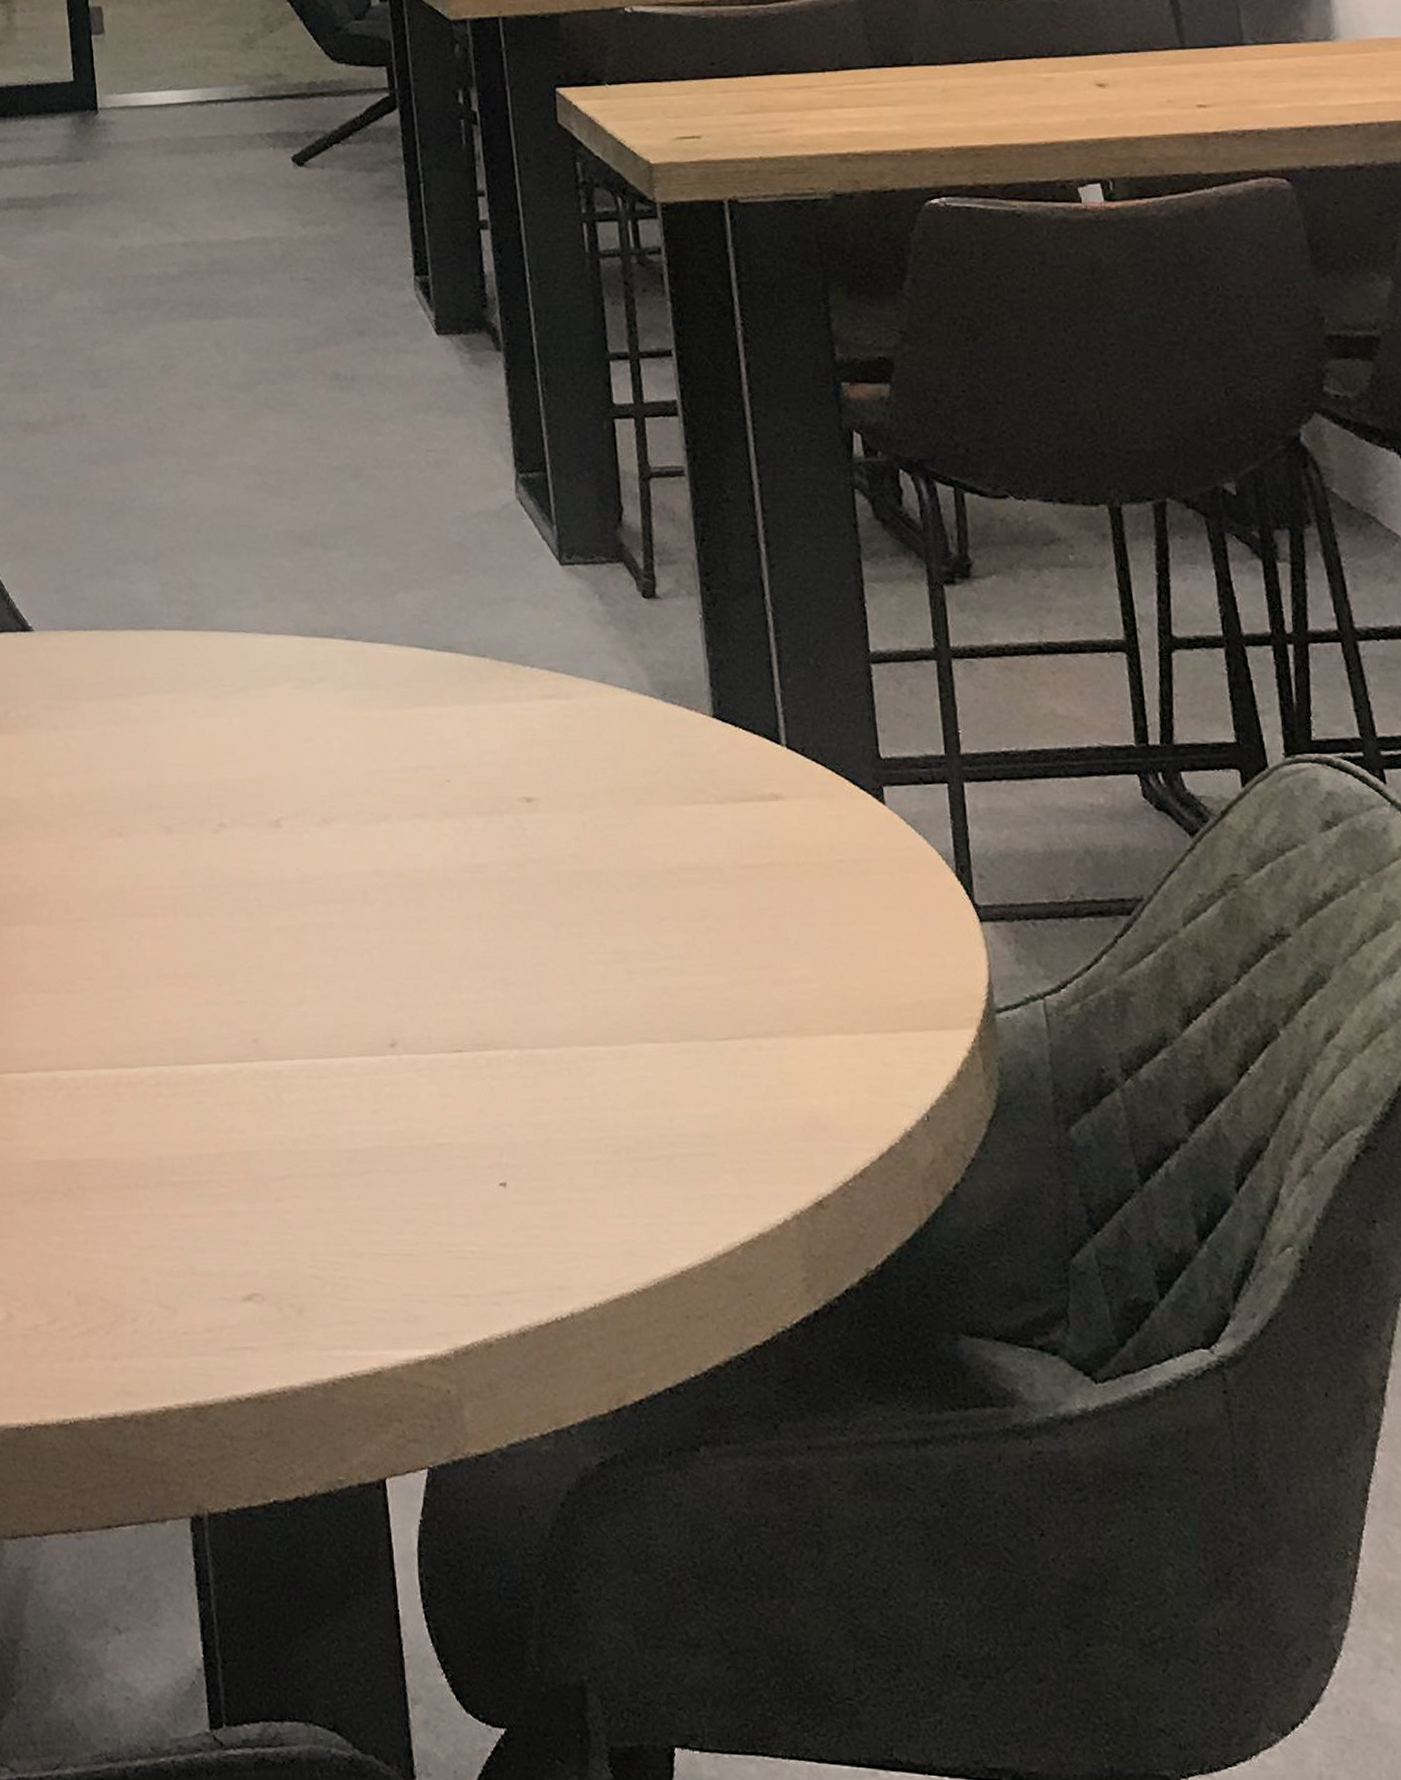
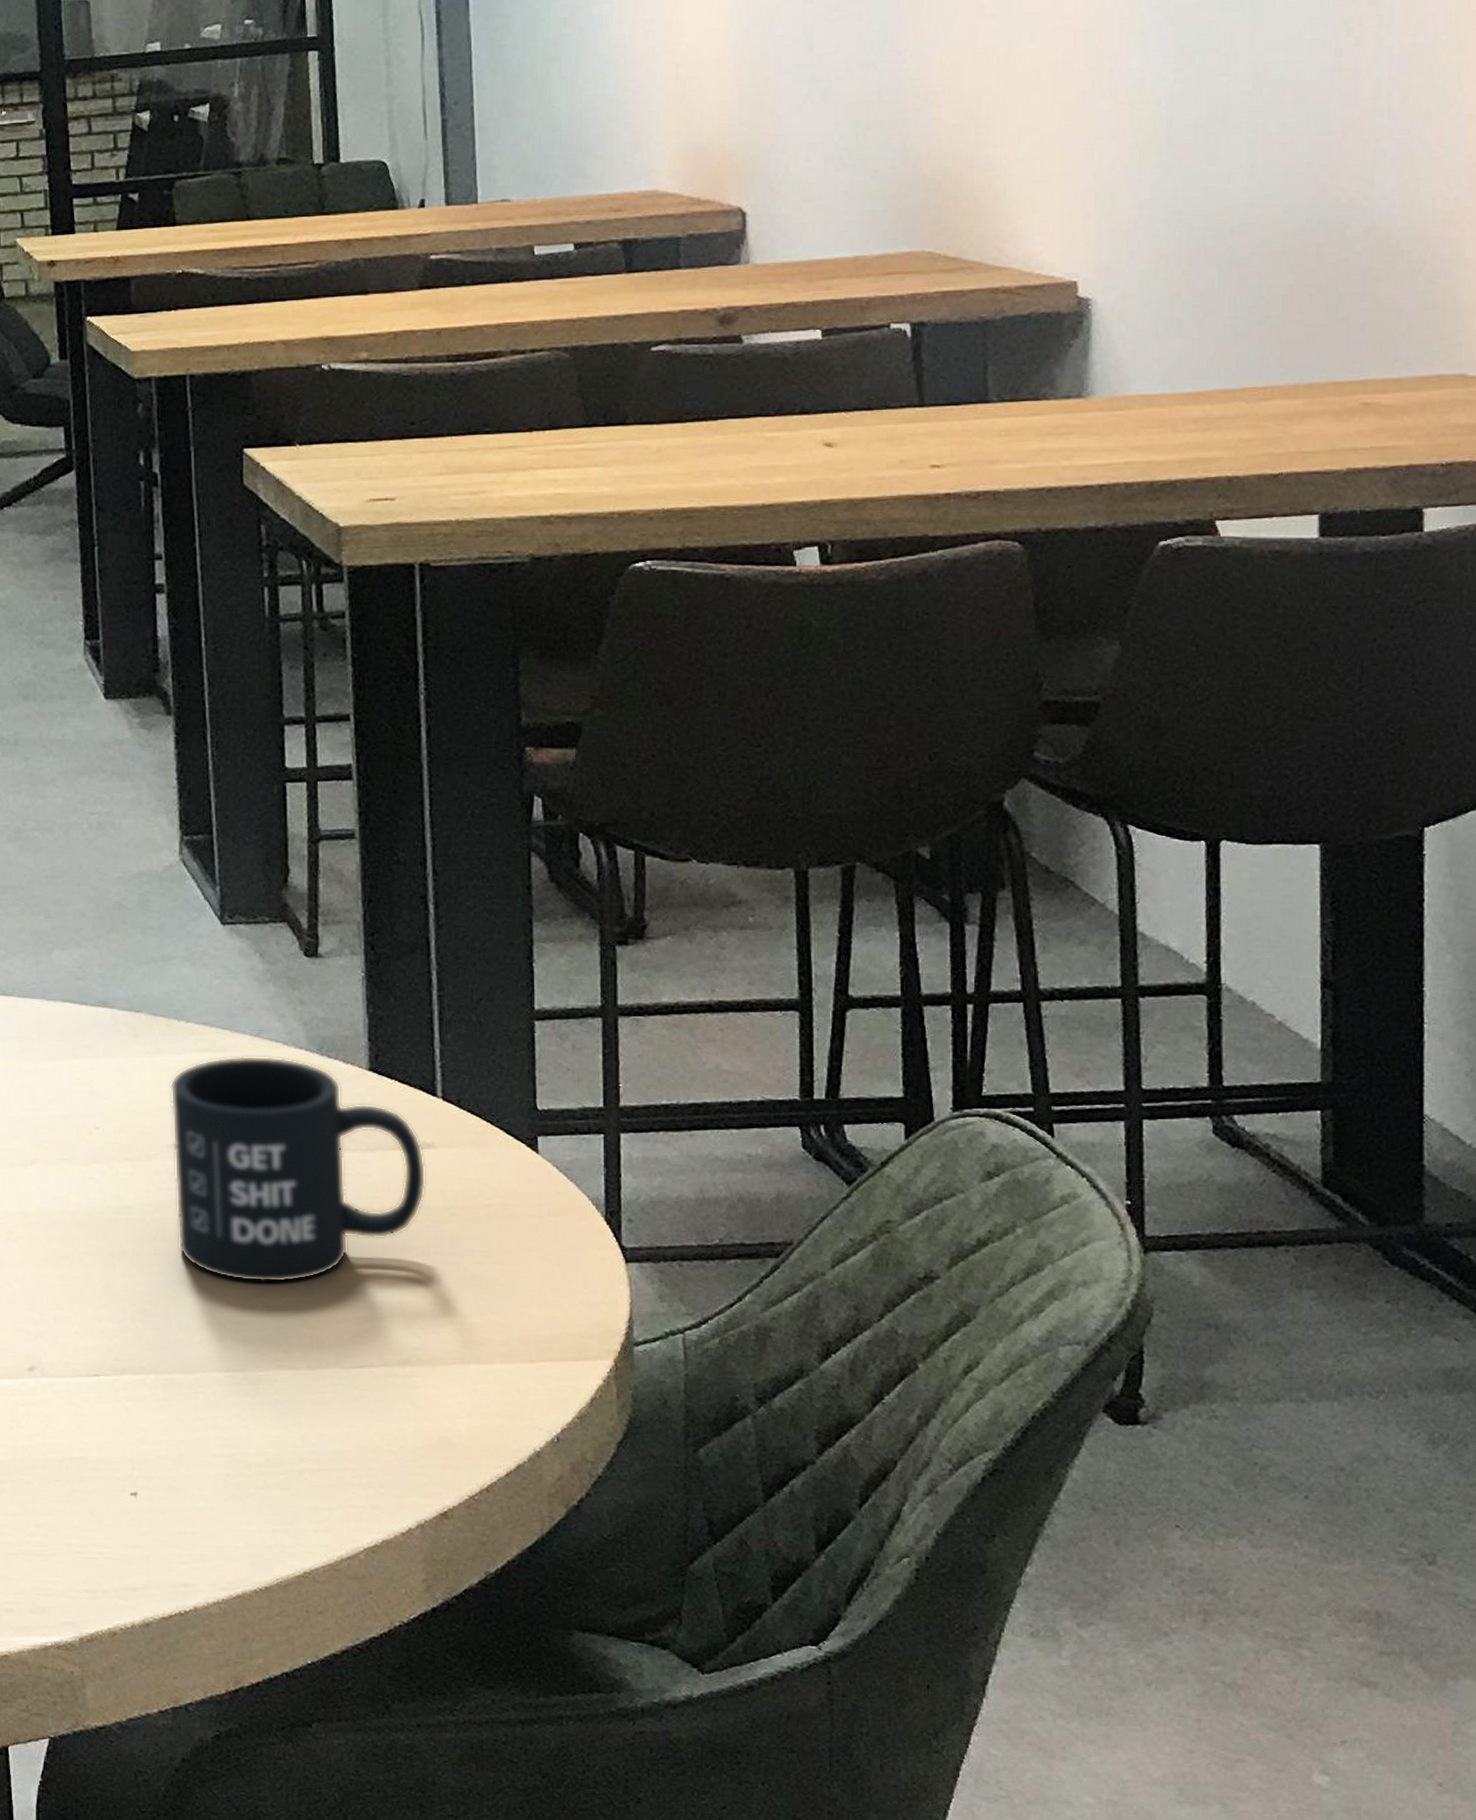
mug: none [518,702,777,948] -> present [170,1056,426,1284]

